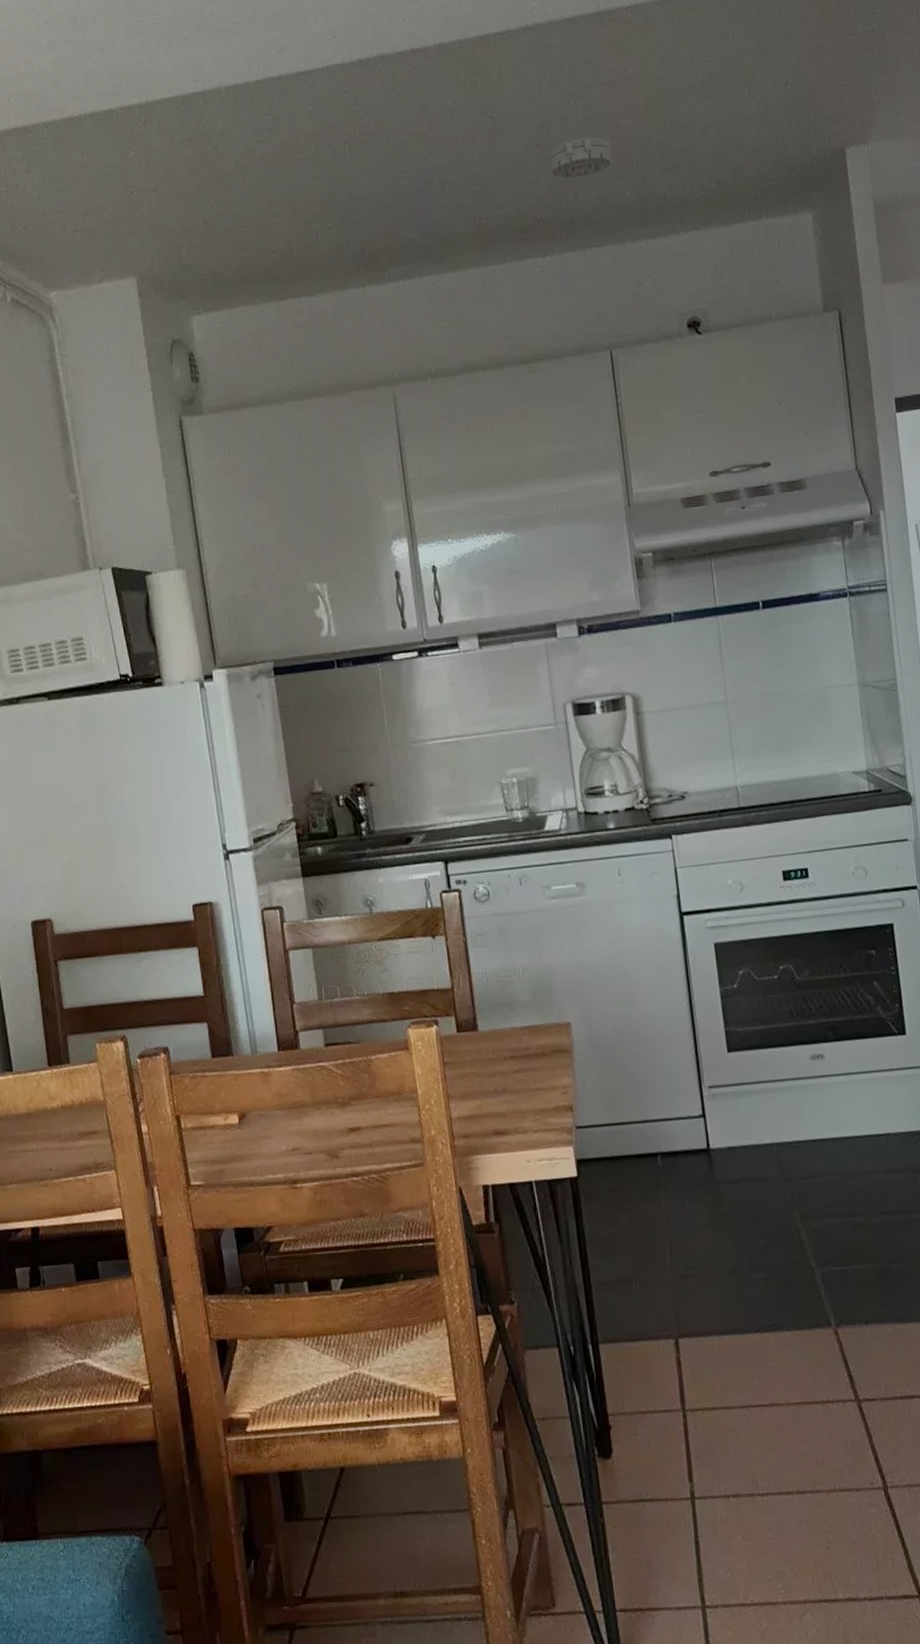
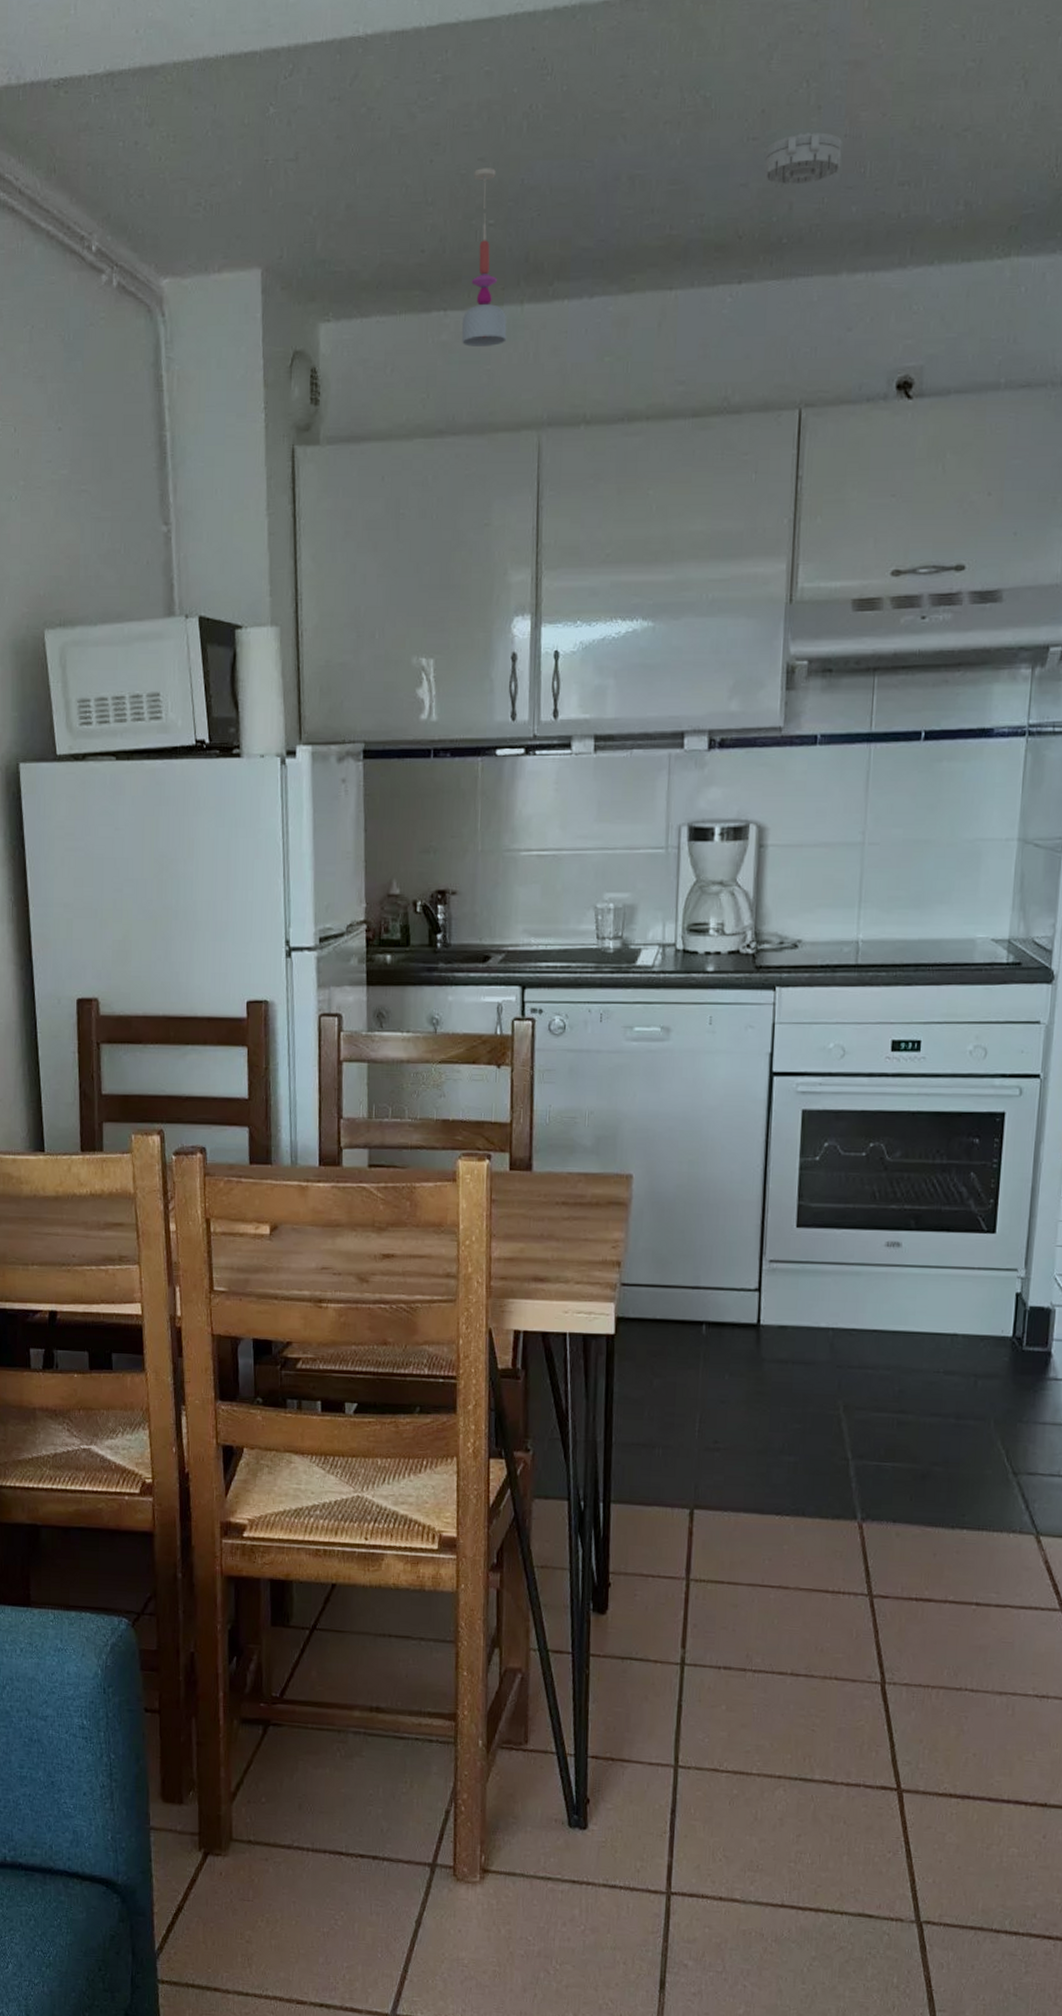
pendant light: none [309,183,355,325] -> present [461,168,507,348]

